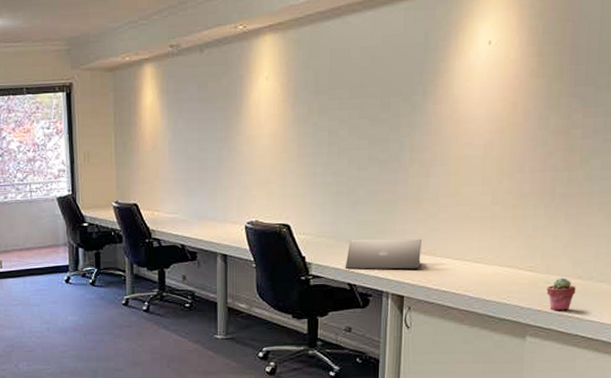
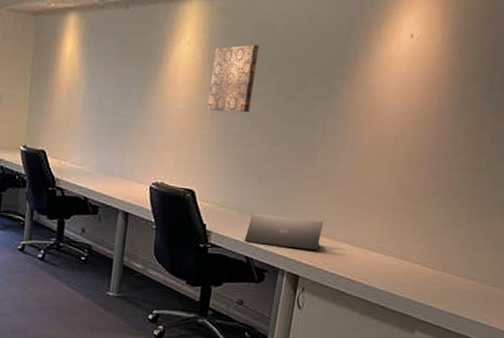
wall art: none [293,71,338,143] -> present [207,44,260,113]
potted succulent: present [546,277,576,311] -> none [440,277,470,311]

